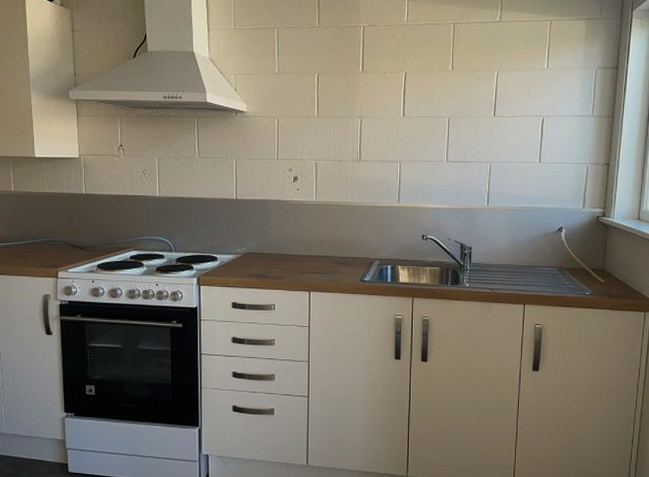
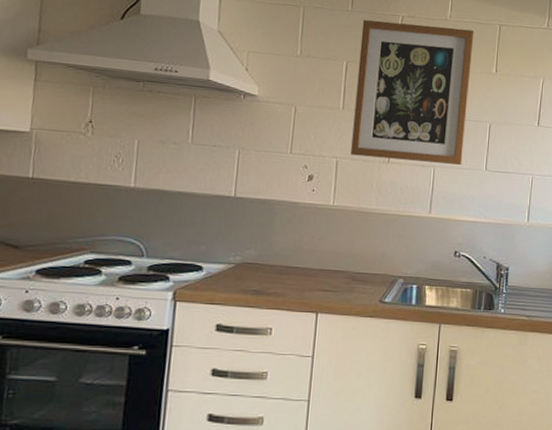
wall art: none [327,31,430,158] -> present [351,20,474,165]

